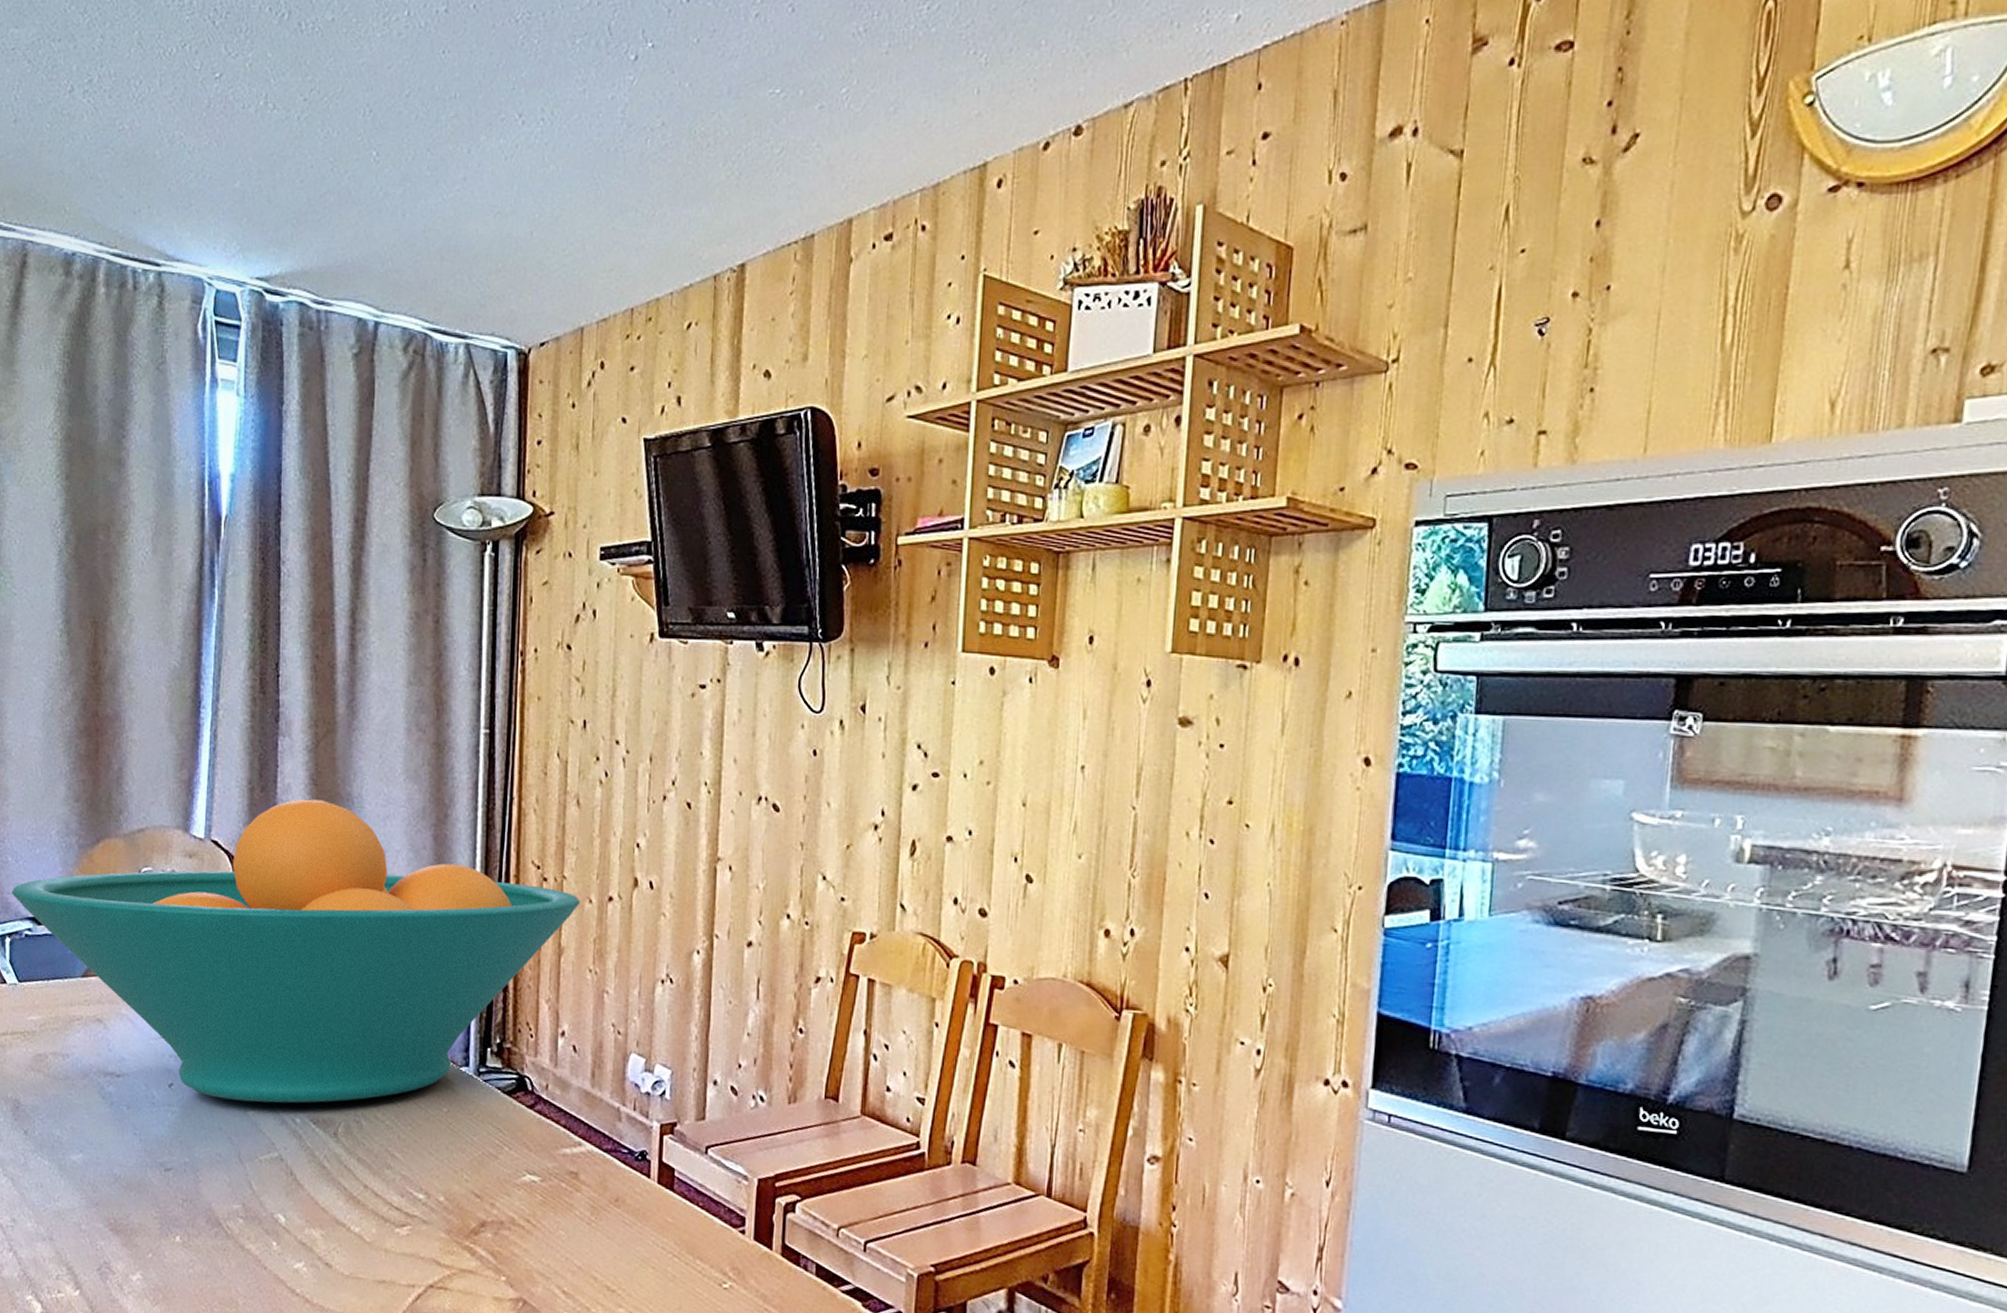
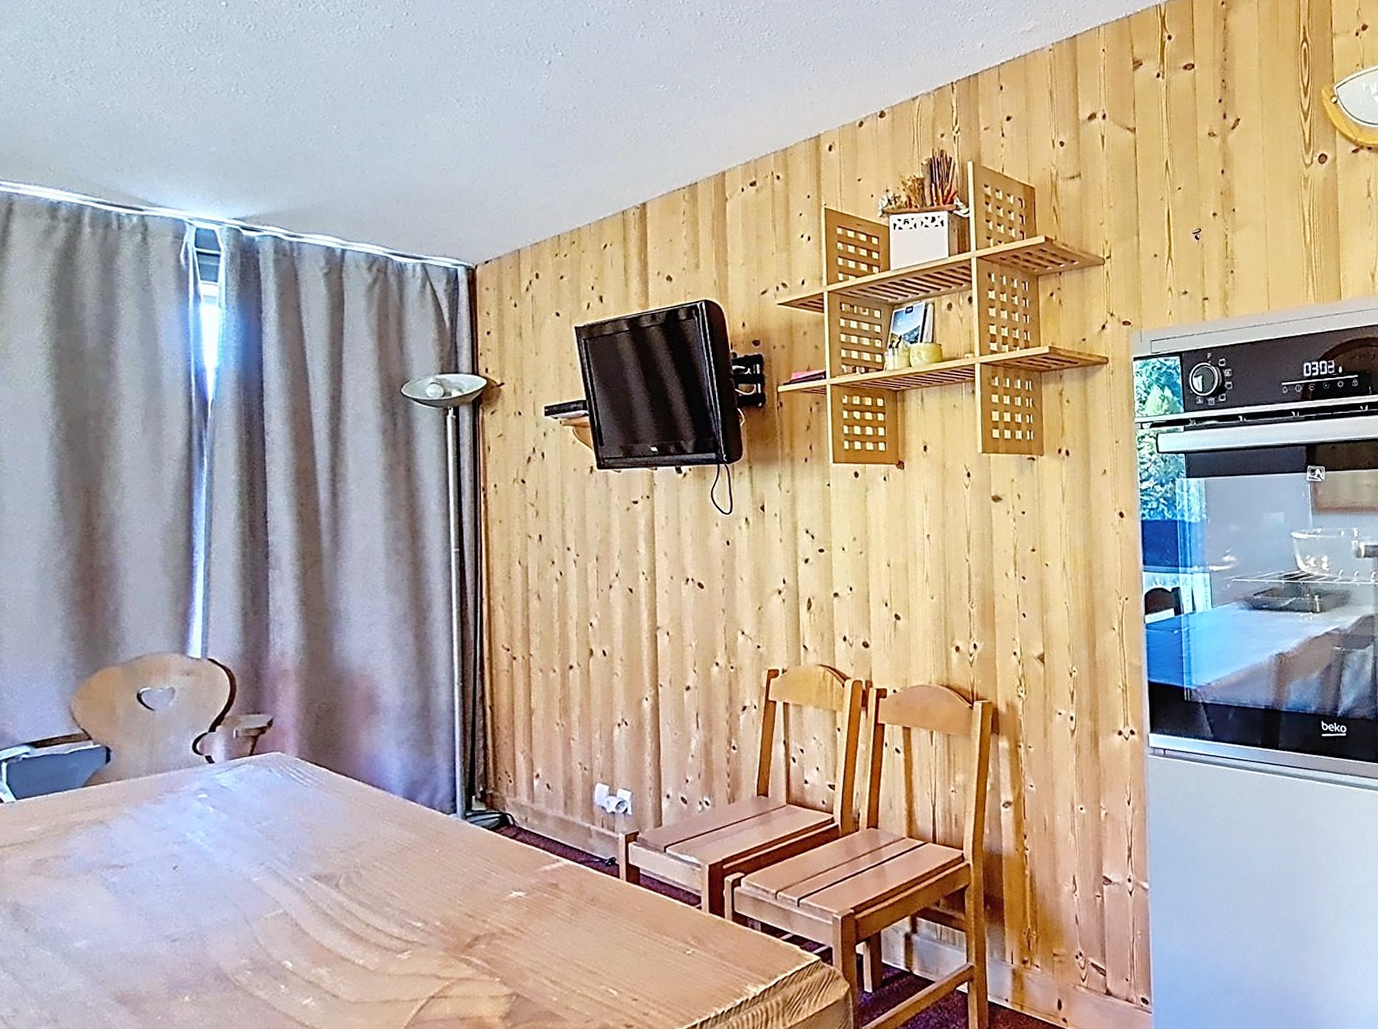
fruit bowl: present [11,799,581,1103] -> none [7,616,546,872]

